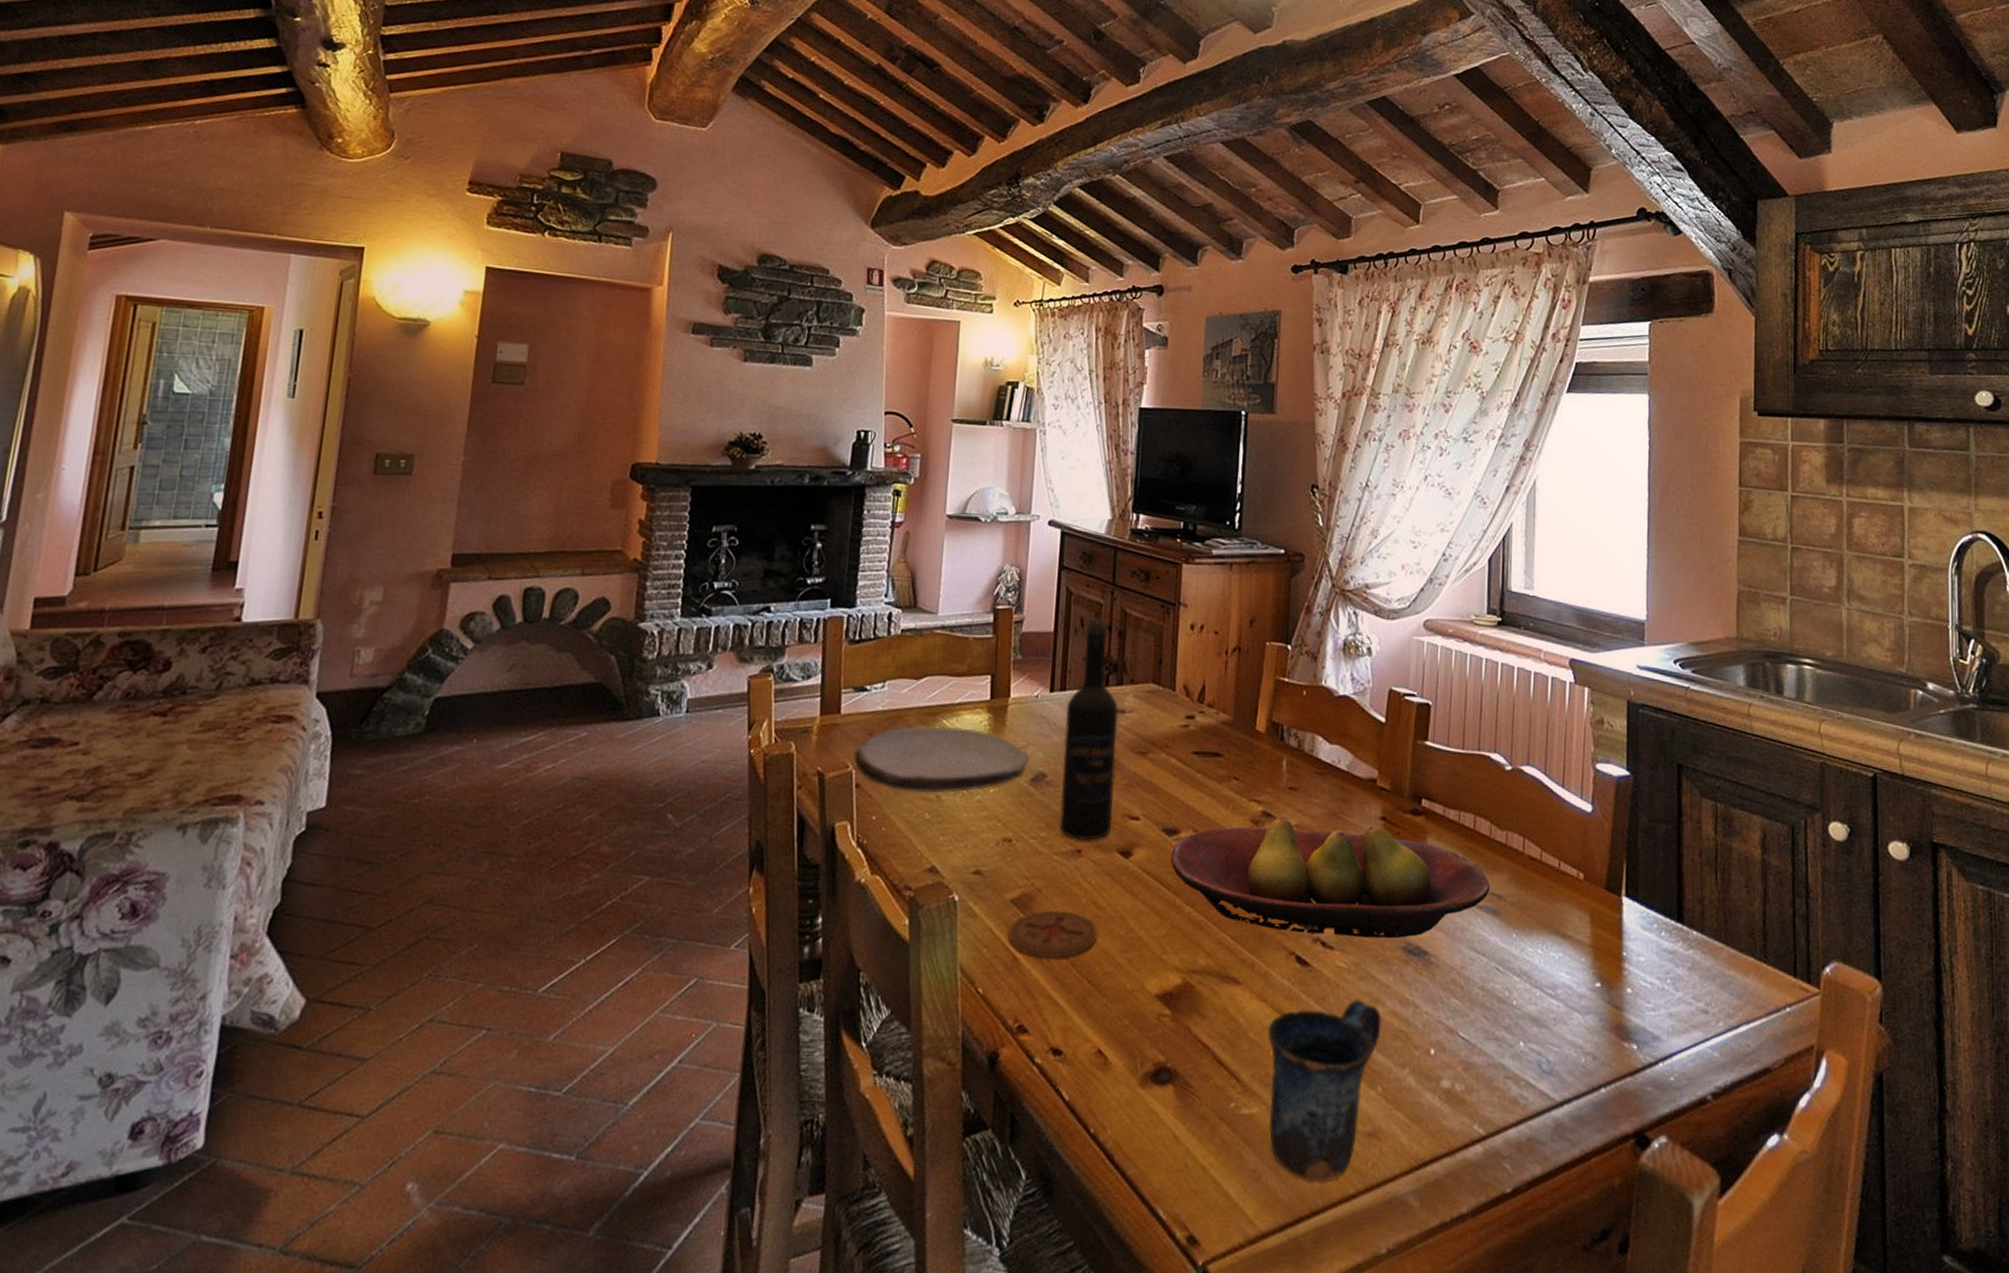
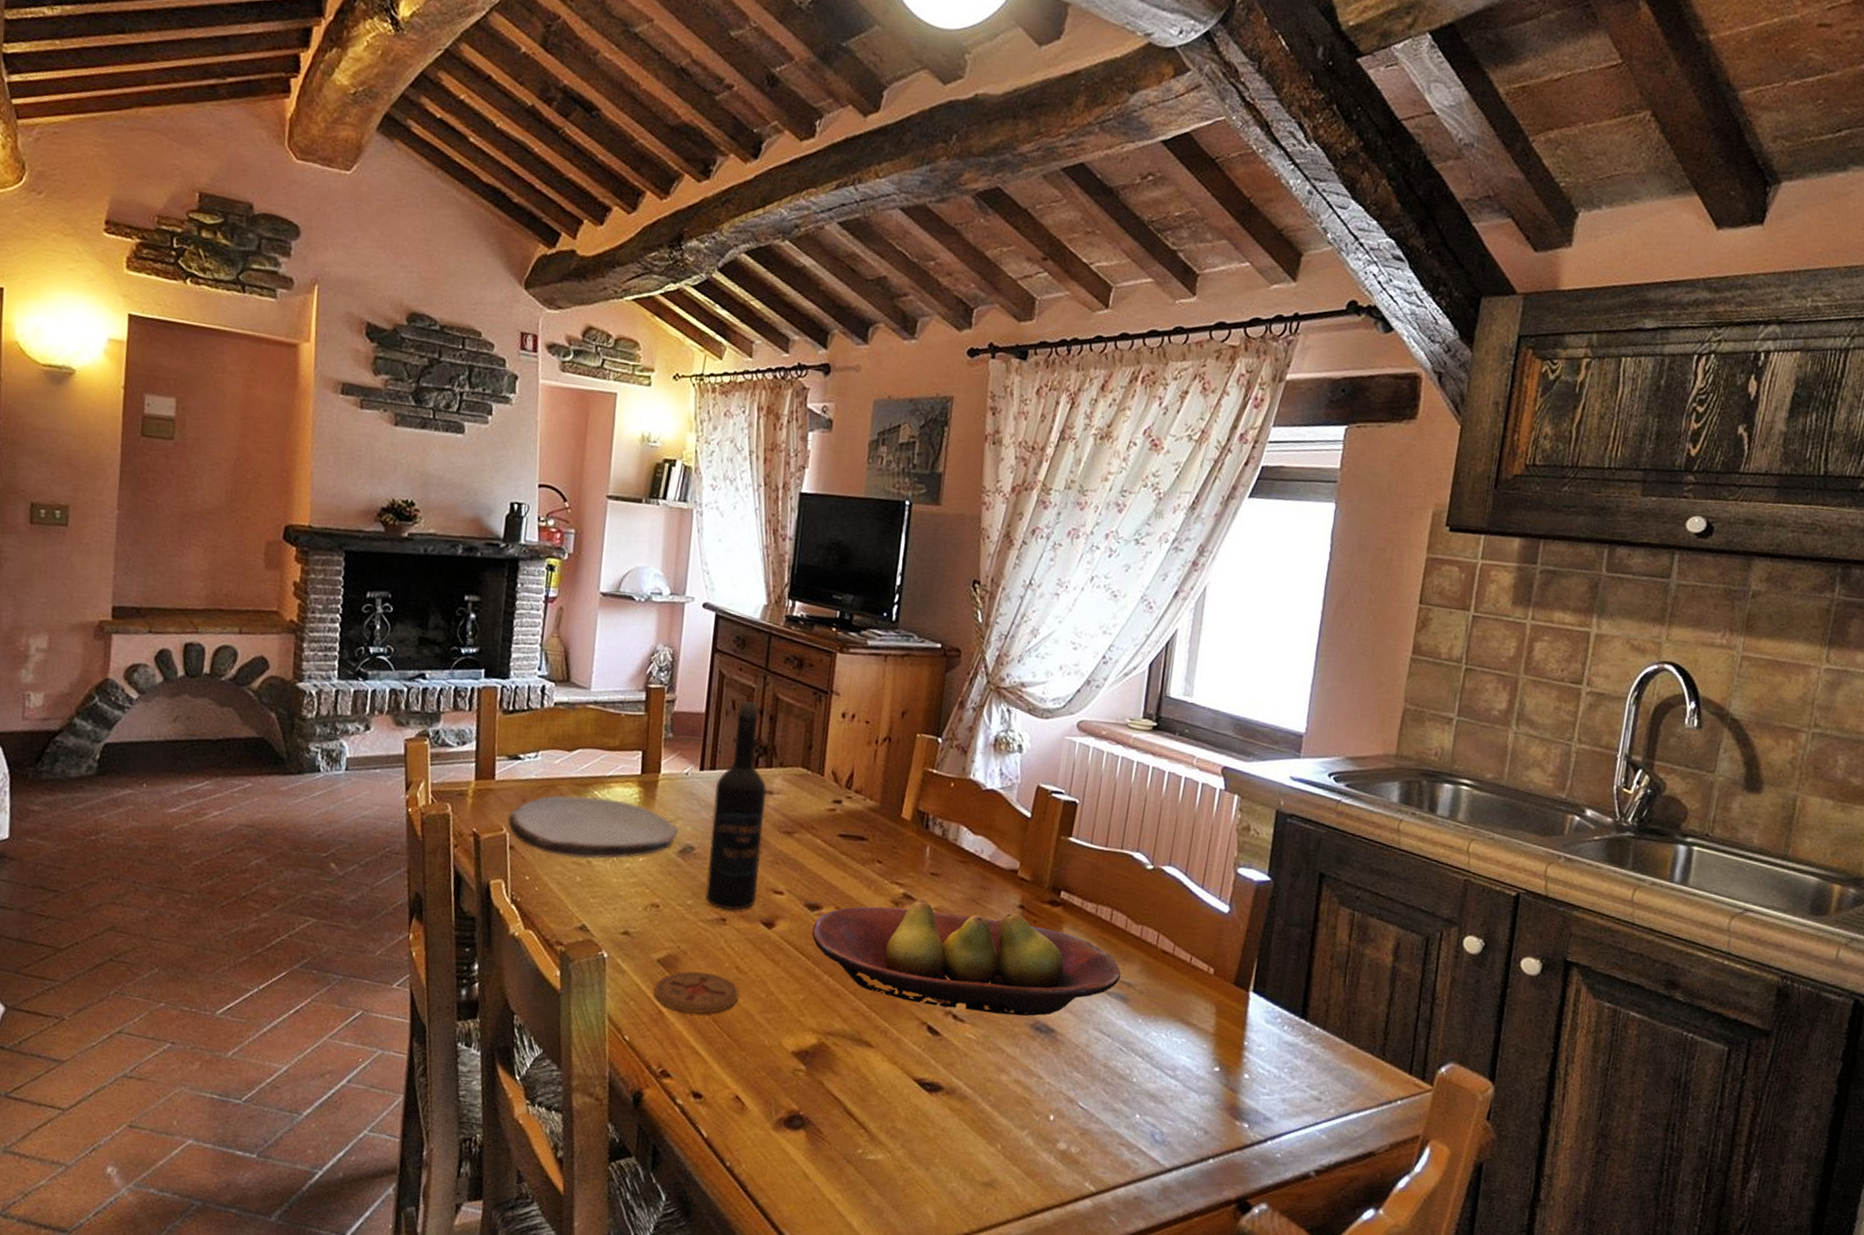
mug: present [1267,999,1382,1183] -> none [892,1067,1006,1222]

